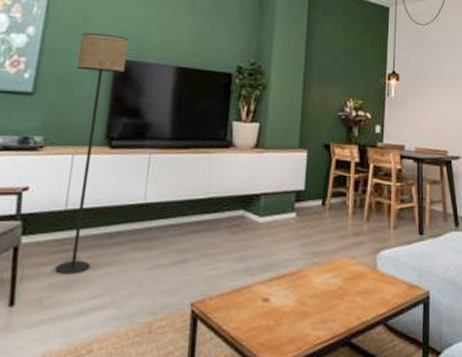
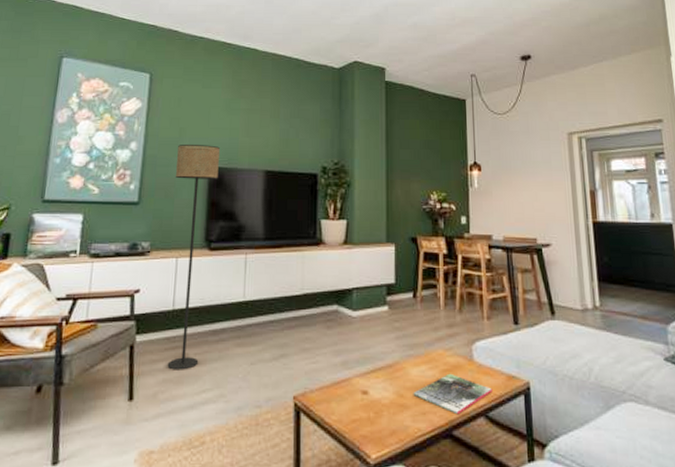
magazine: none [314,281,393,323] -> present [413,373,493,415]

